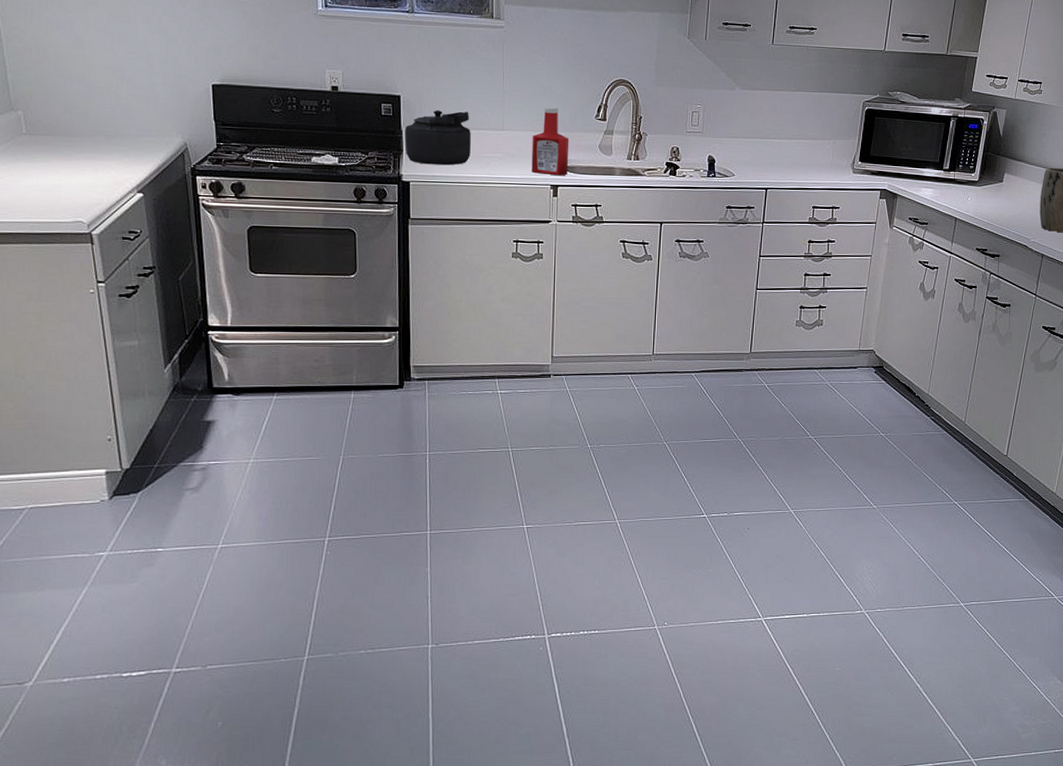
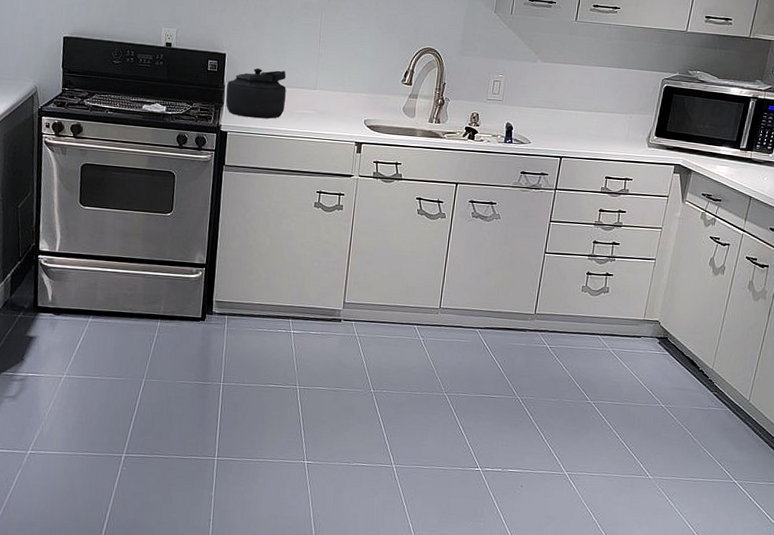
ketchup bottle: present [531,107,569,176] -> none [339,70,376,134]

